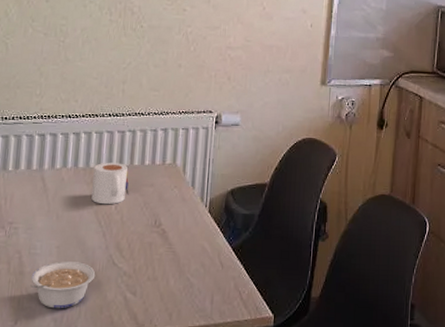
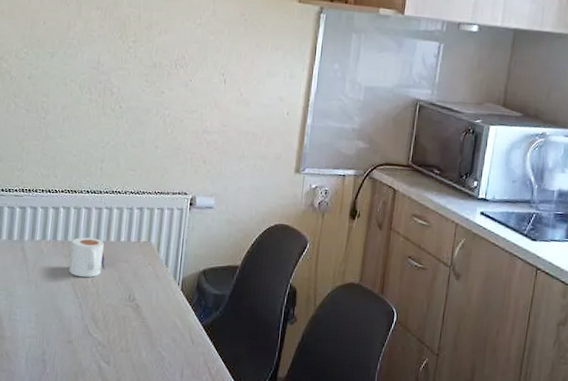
legume: present [30,261,96,309] -> none [10,328,72,373]

